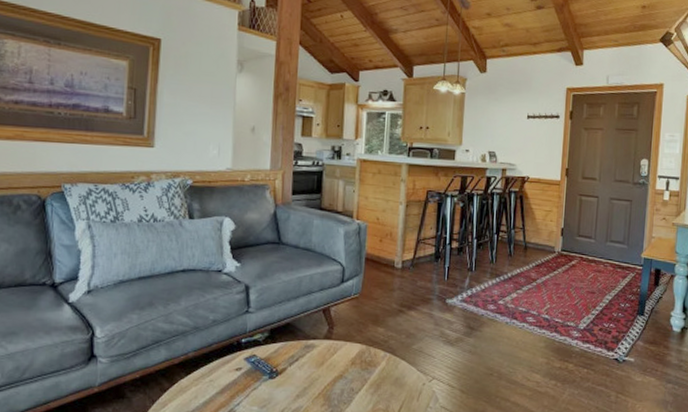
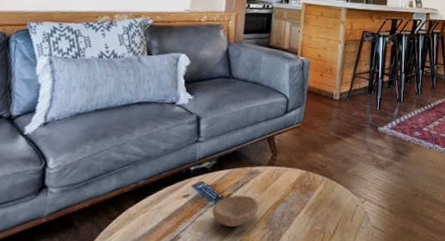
bowl: none [267,369,316,402] -> present [212,195,259,226]

